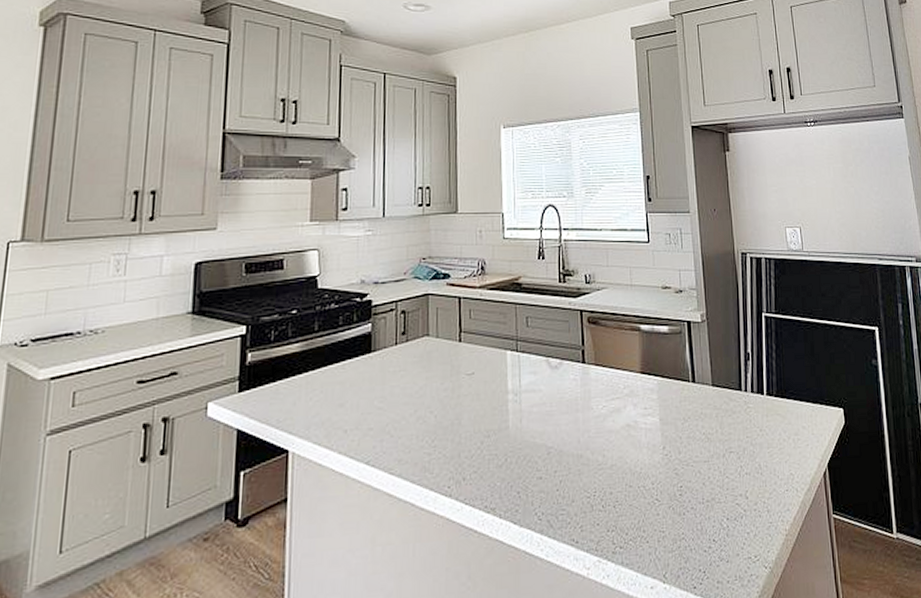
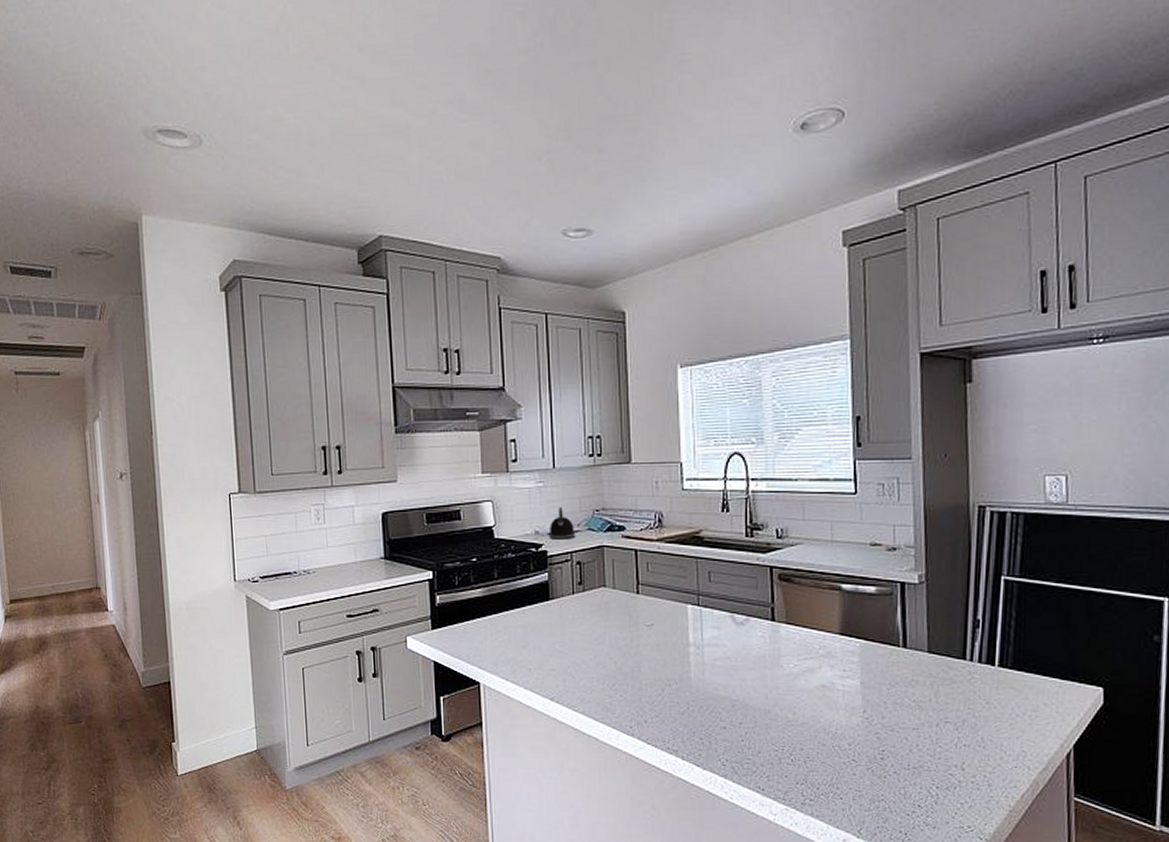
kettle: none [374,256,402,290] -> present [548,507,576,541]

